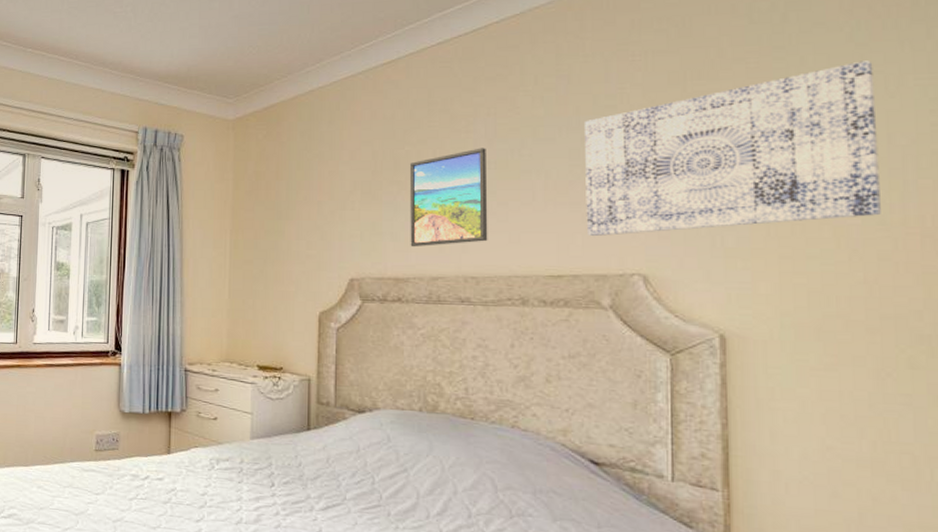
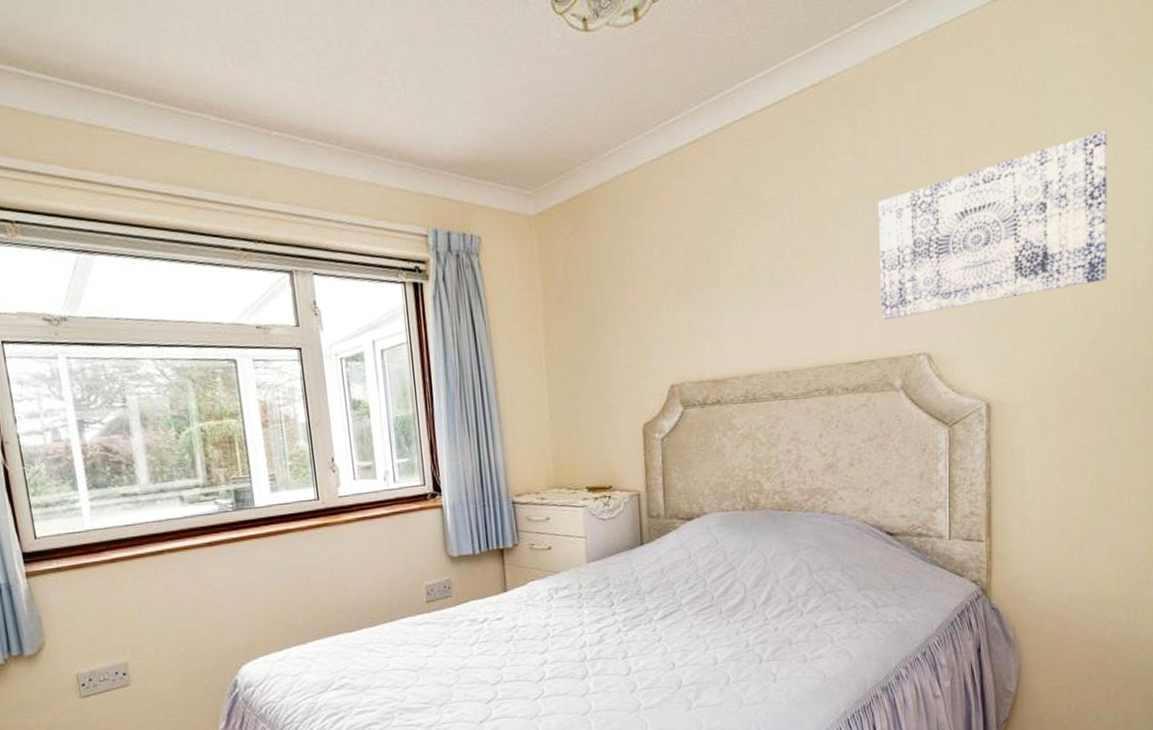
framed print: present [409,148,488,247] -> none [720,234,796,346]

